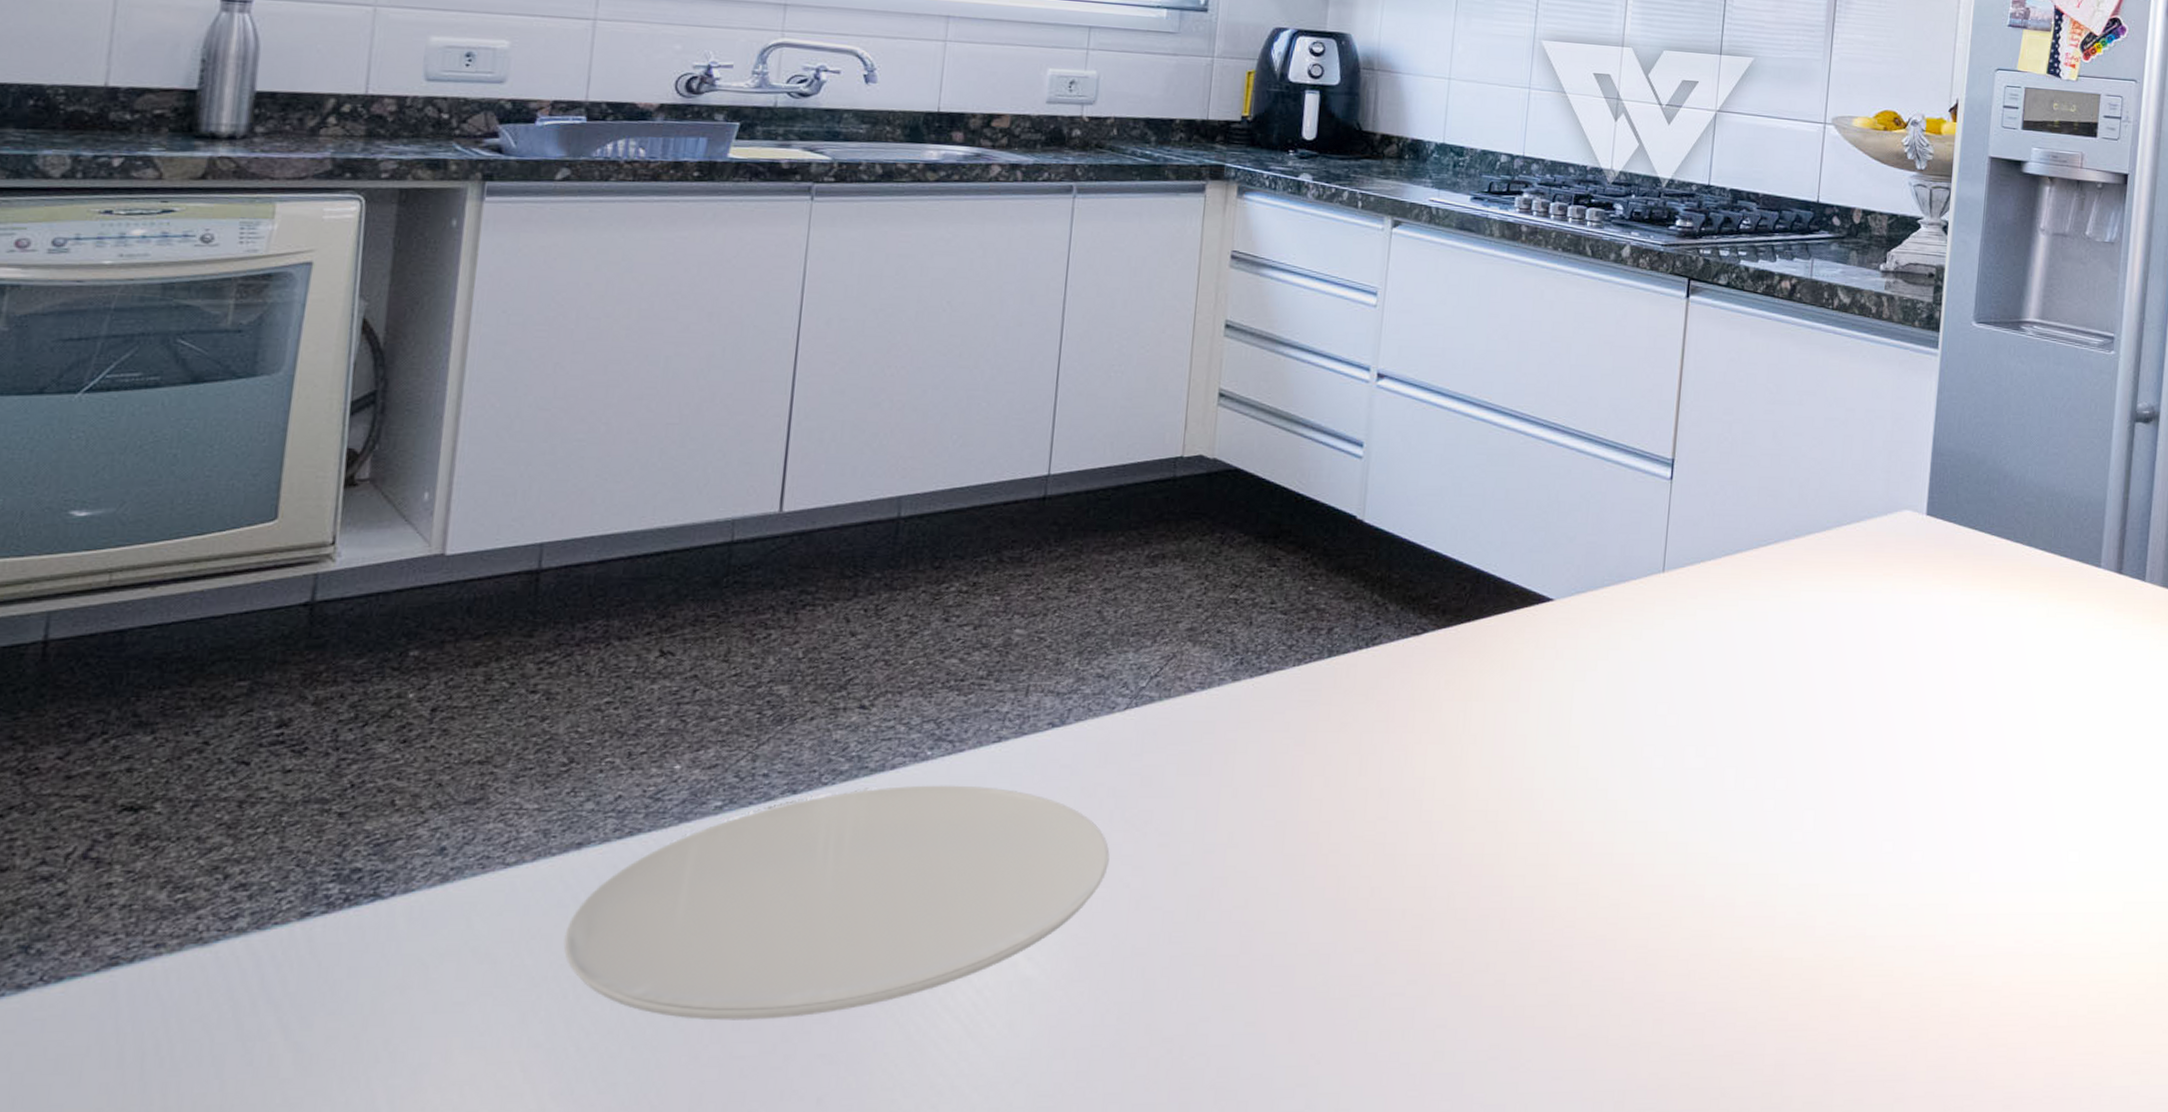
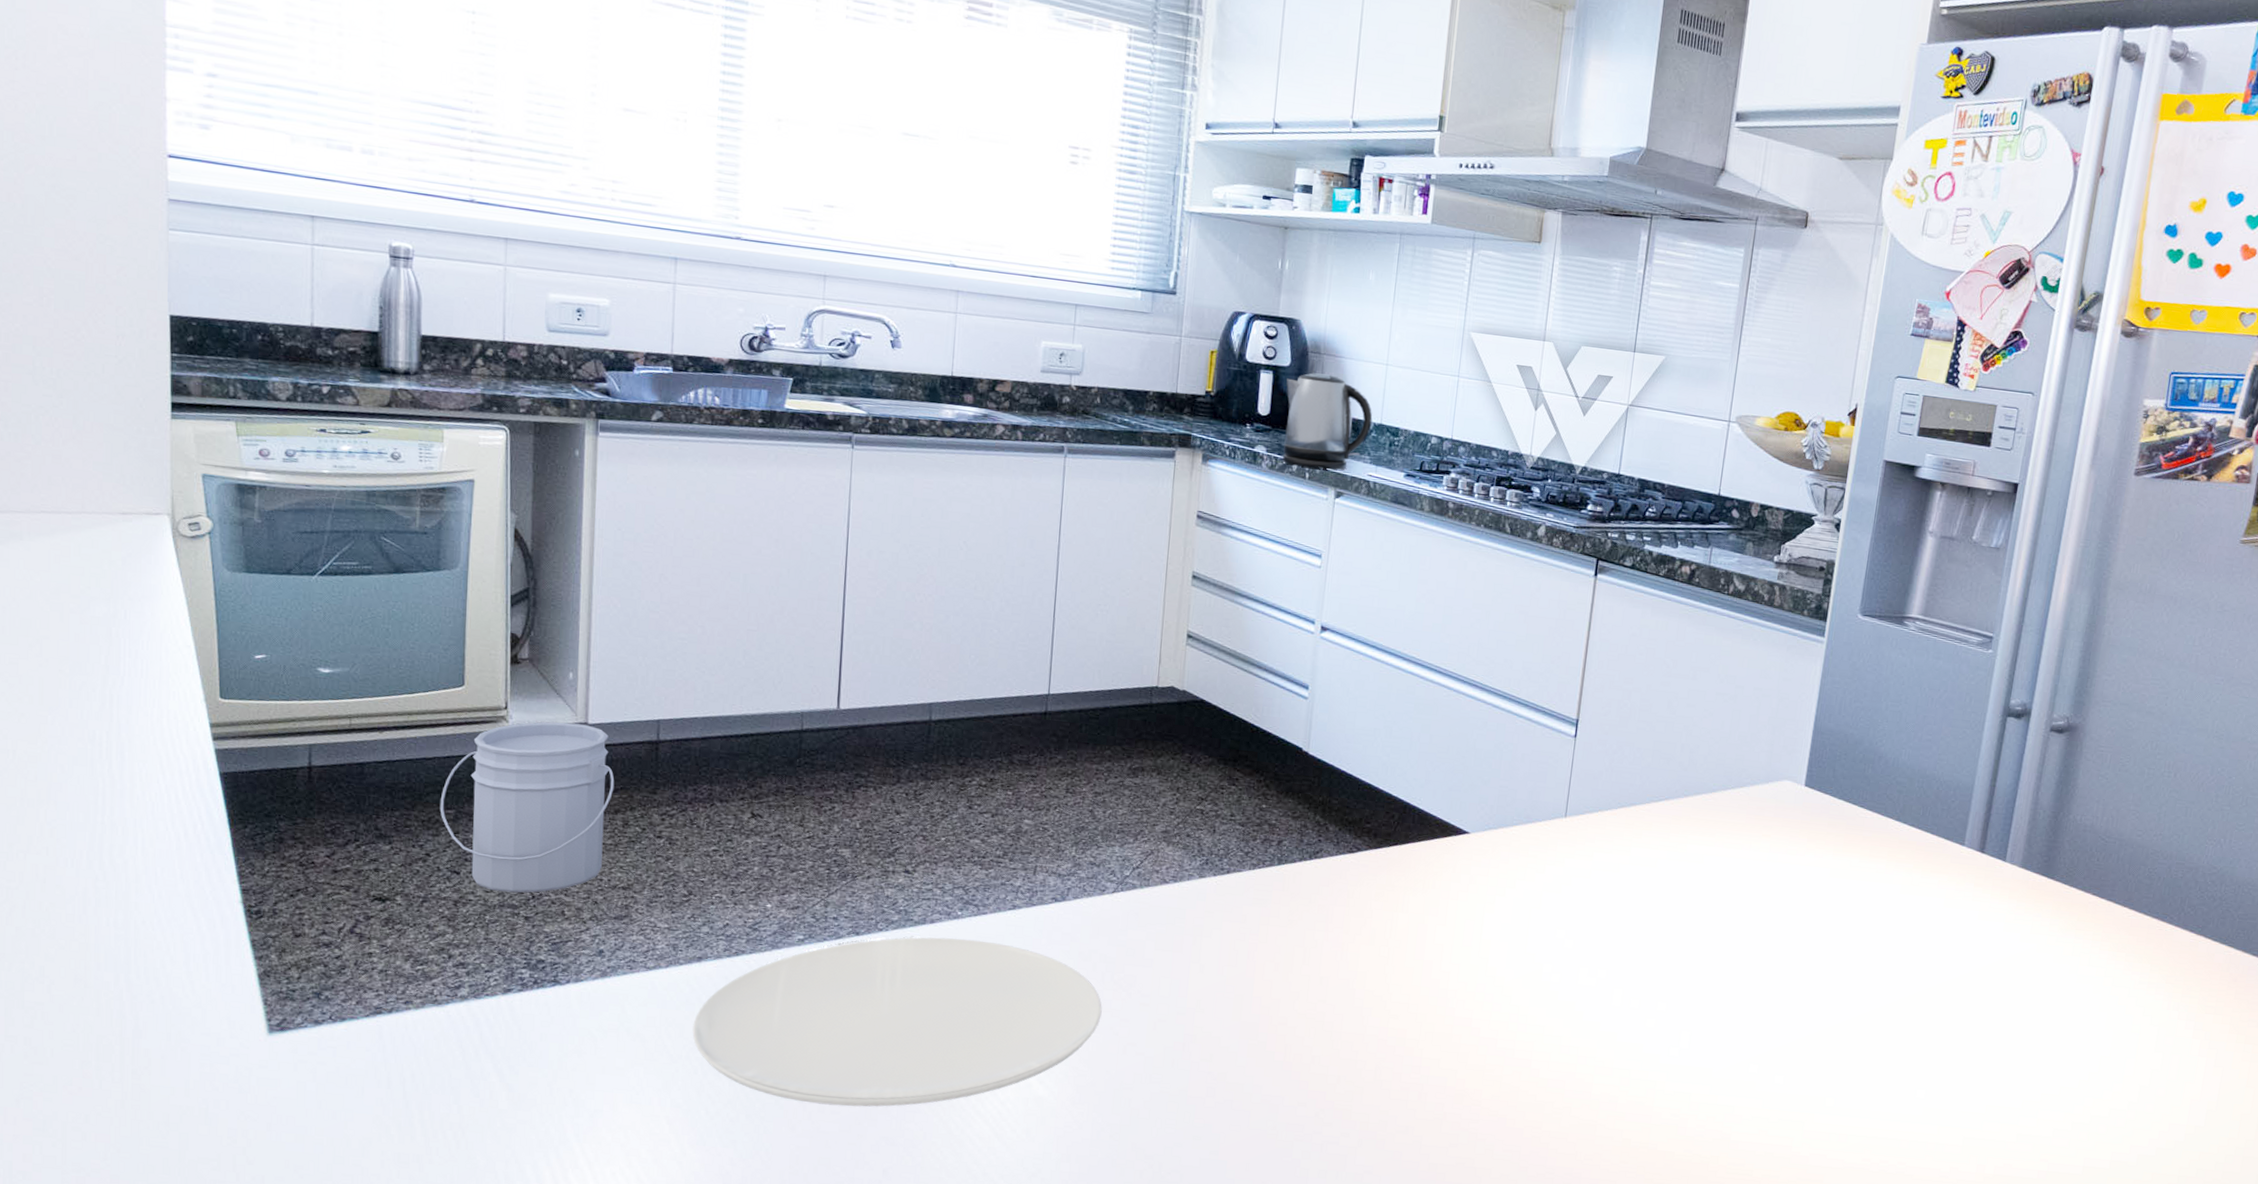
bucket: none [228,556,477,783] -> present [440,721,615,893]
kettle: none [1331,91,1434,197] -> present [1282,373,1373,470]

